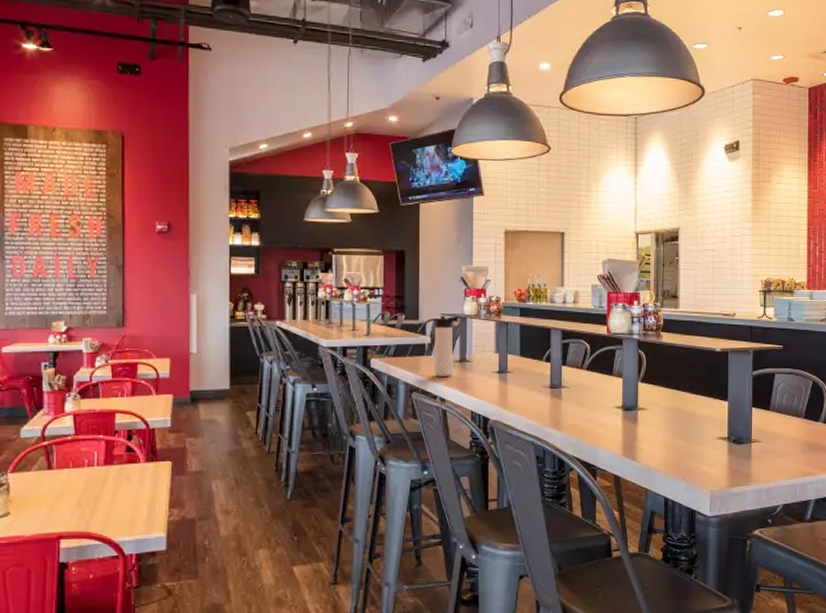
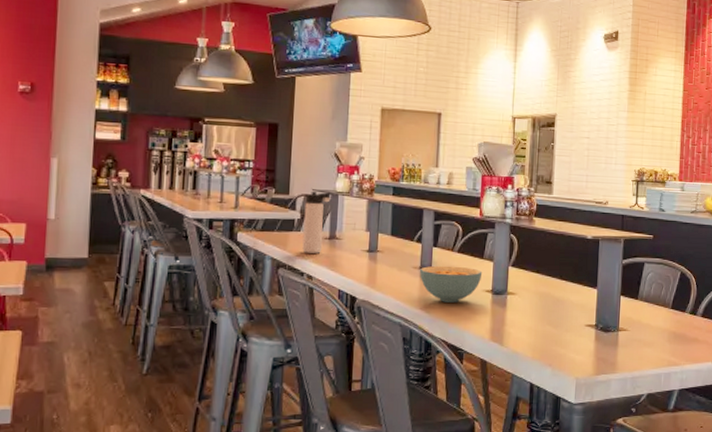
cereal bowl: none [550,384,612,420] -> present [420,265,483,303]

